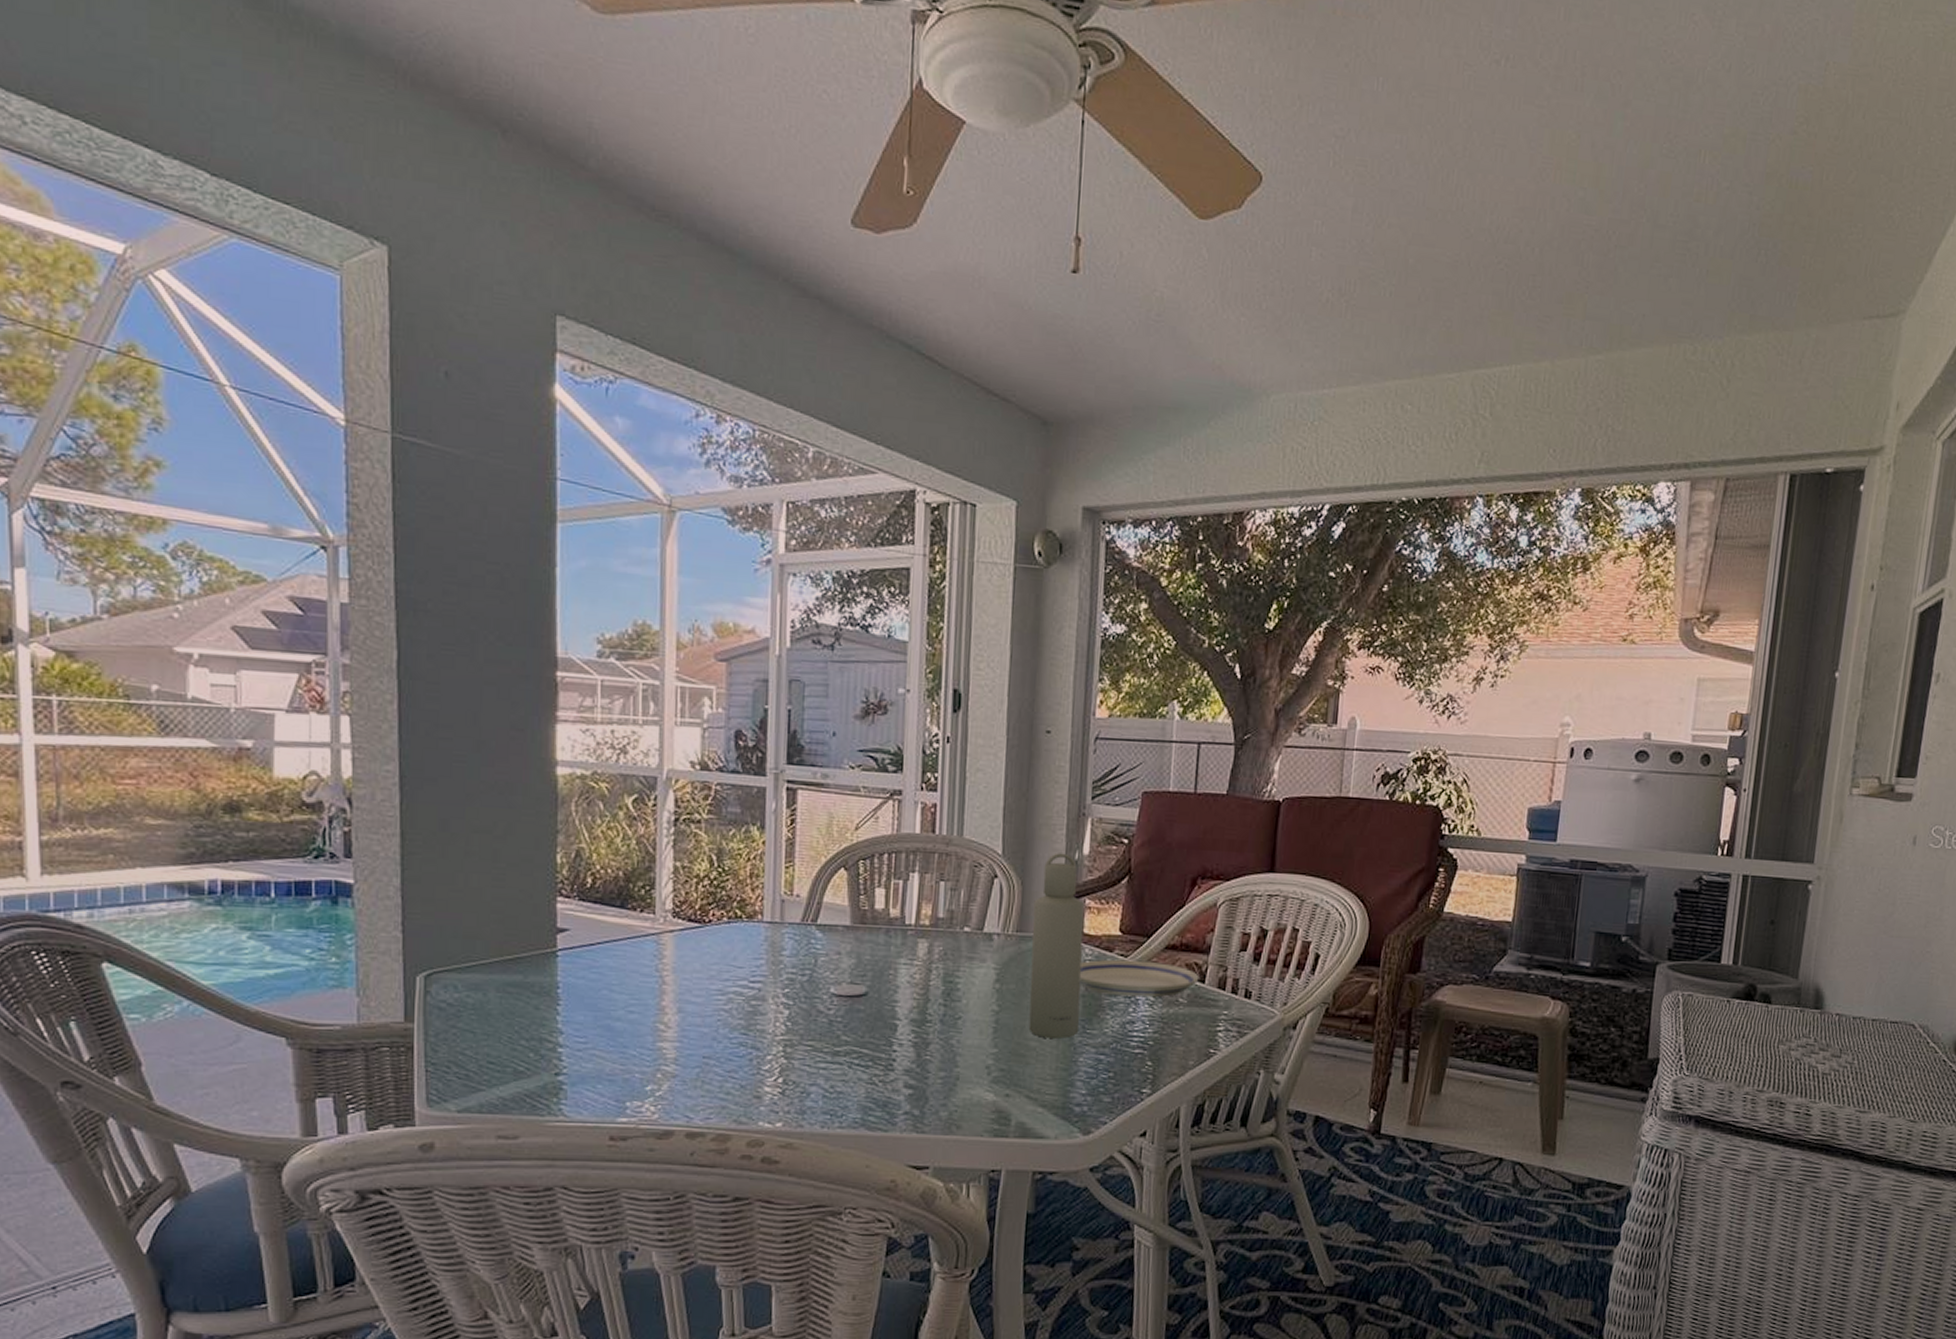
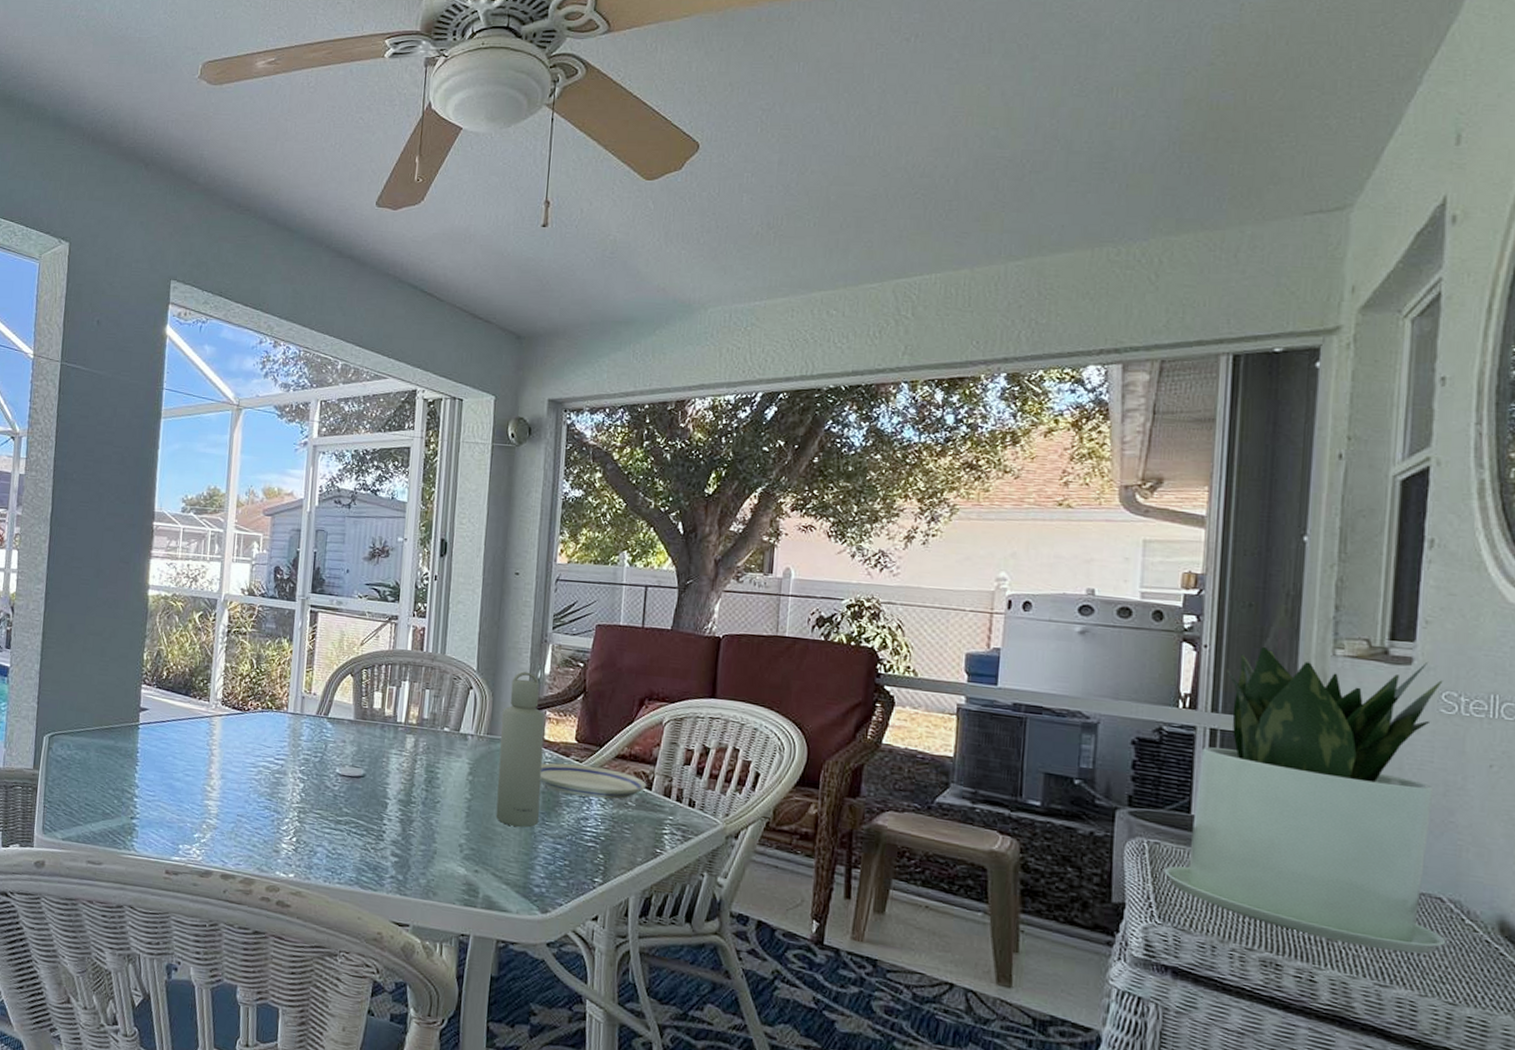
planter: none [1694,789,1934,1078] -> present [1163,647,1447,954]

